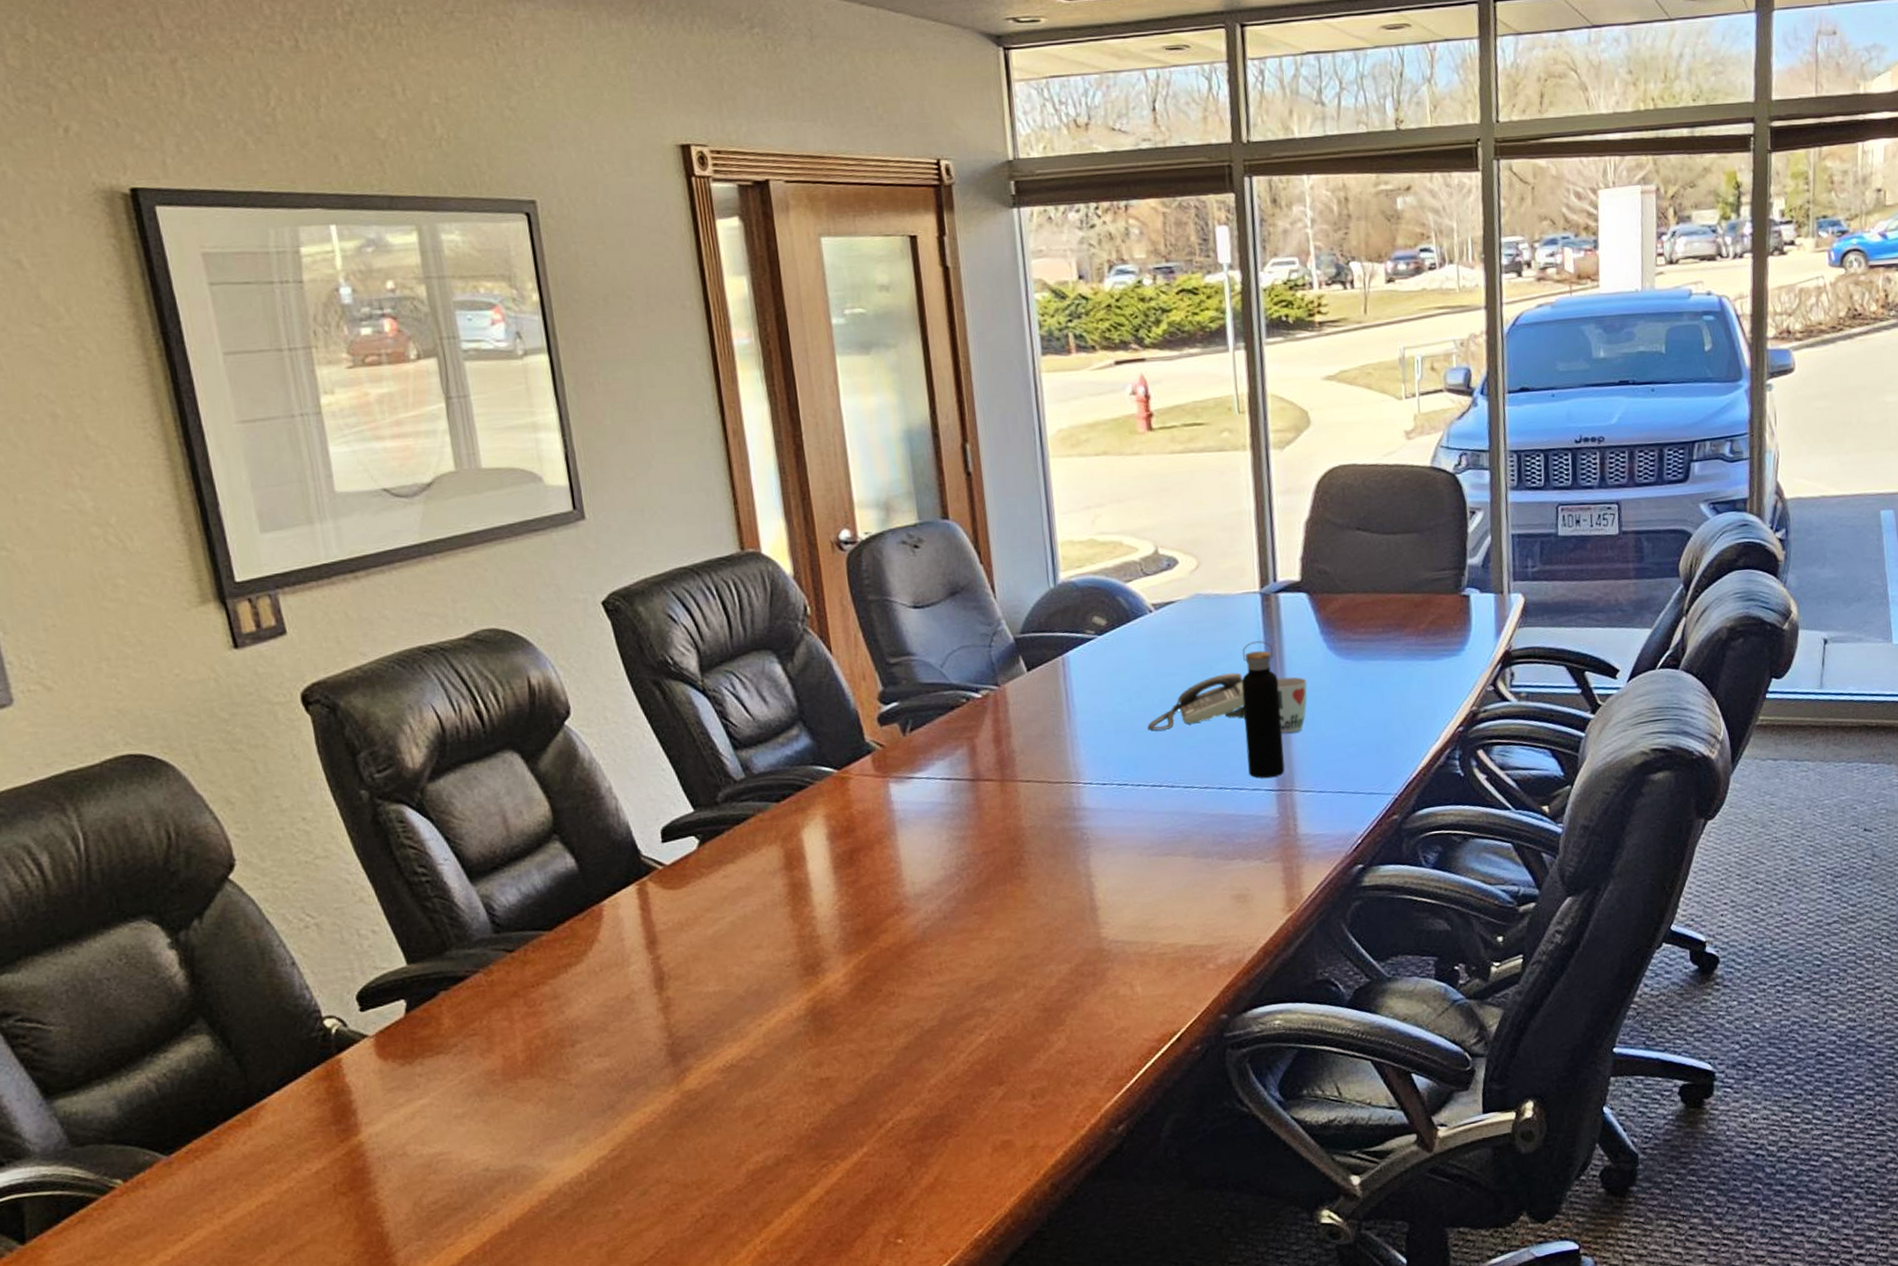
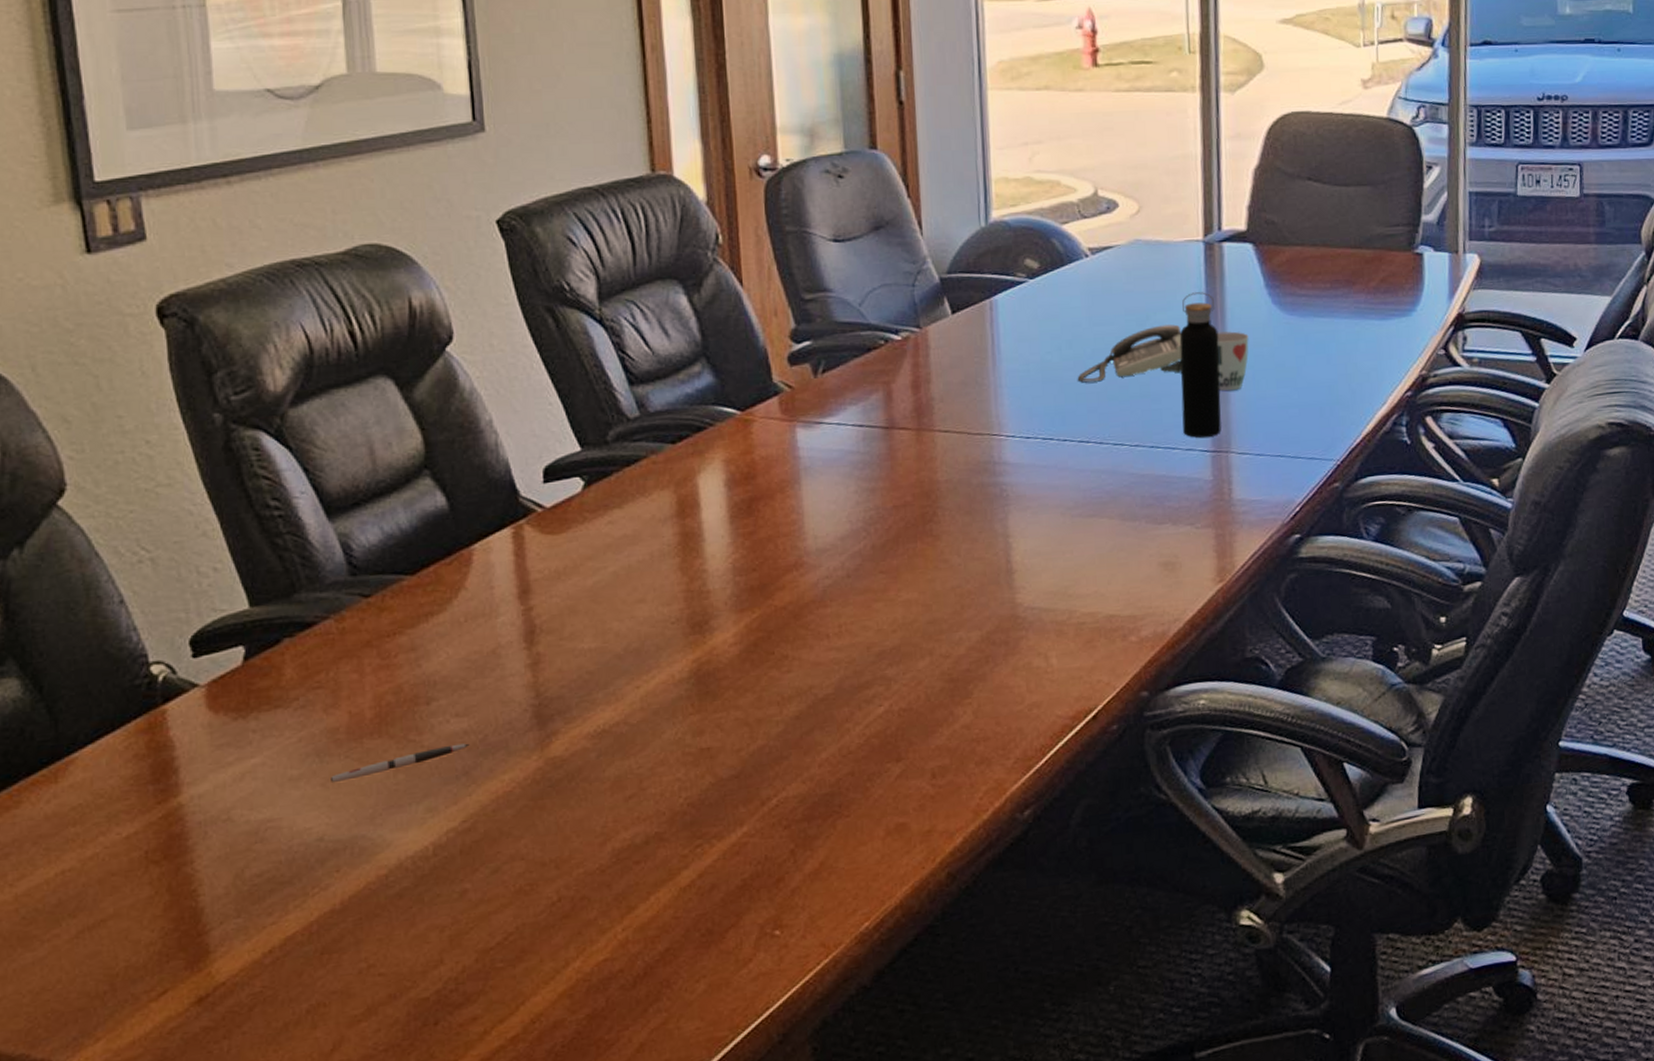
pen: none [491,1080,613,1120] -> present [331,743,470,784]

